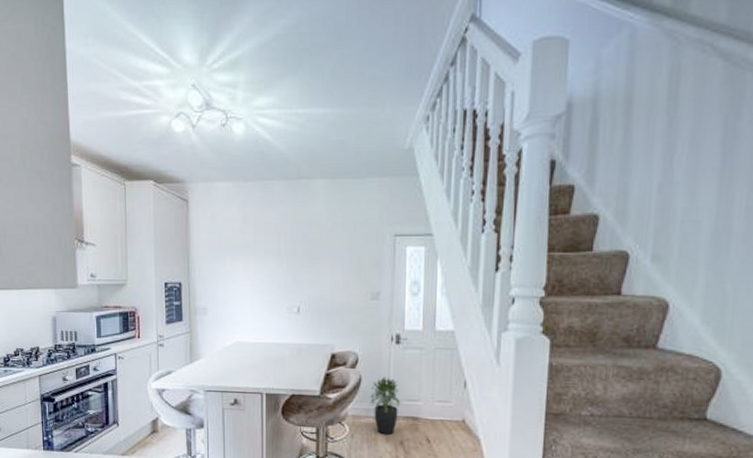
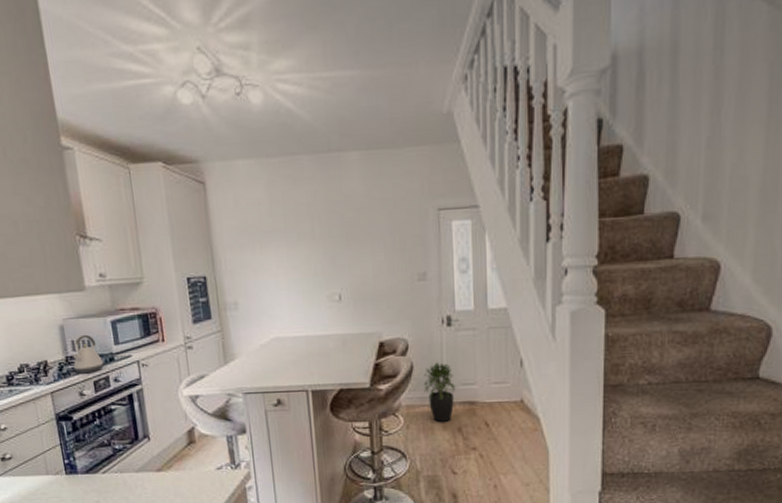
kettle: none [60,326,86,362] -> present [73,334,104,374]

